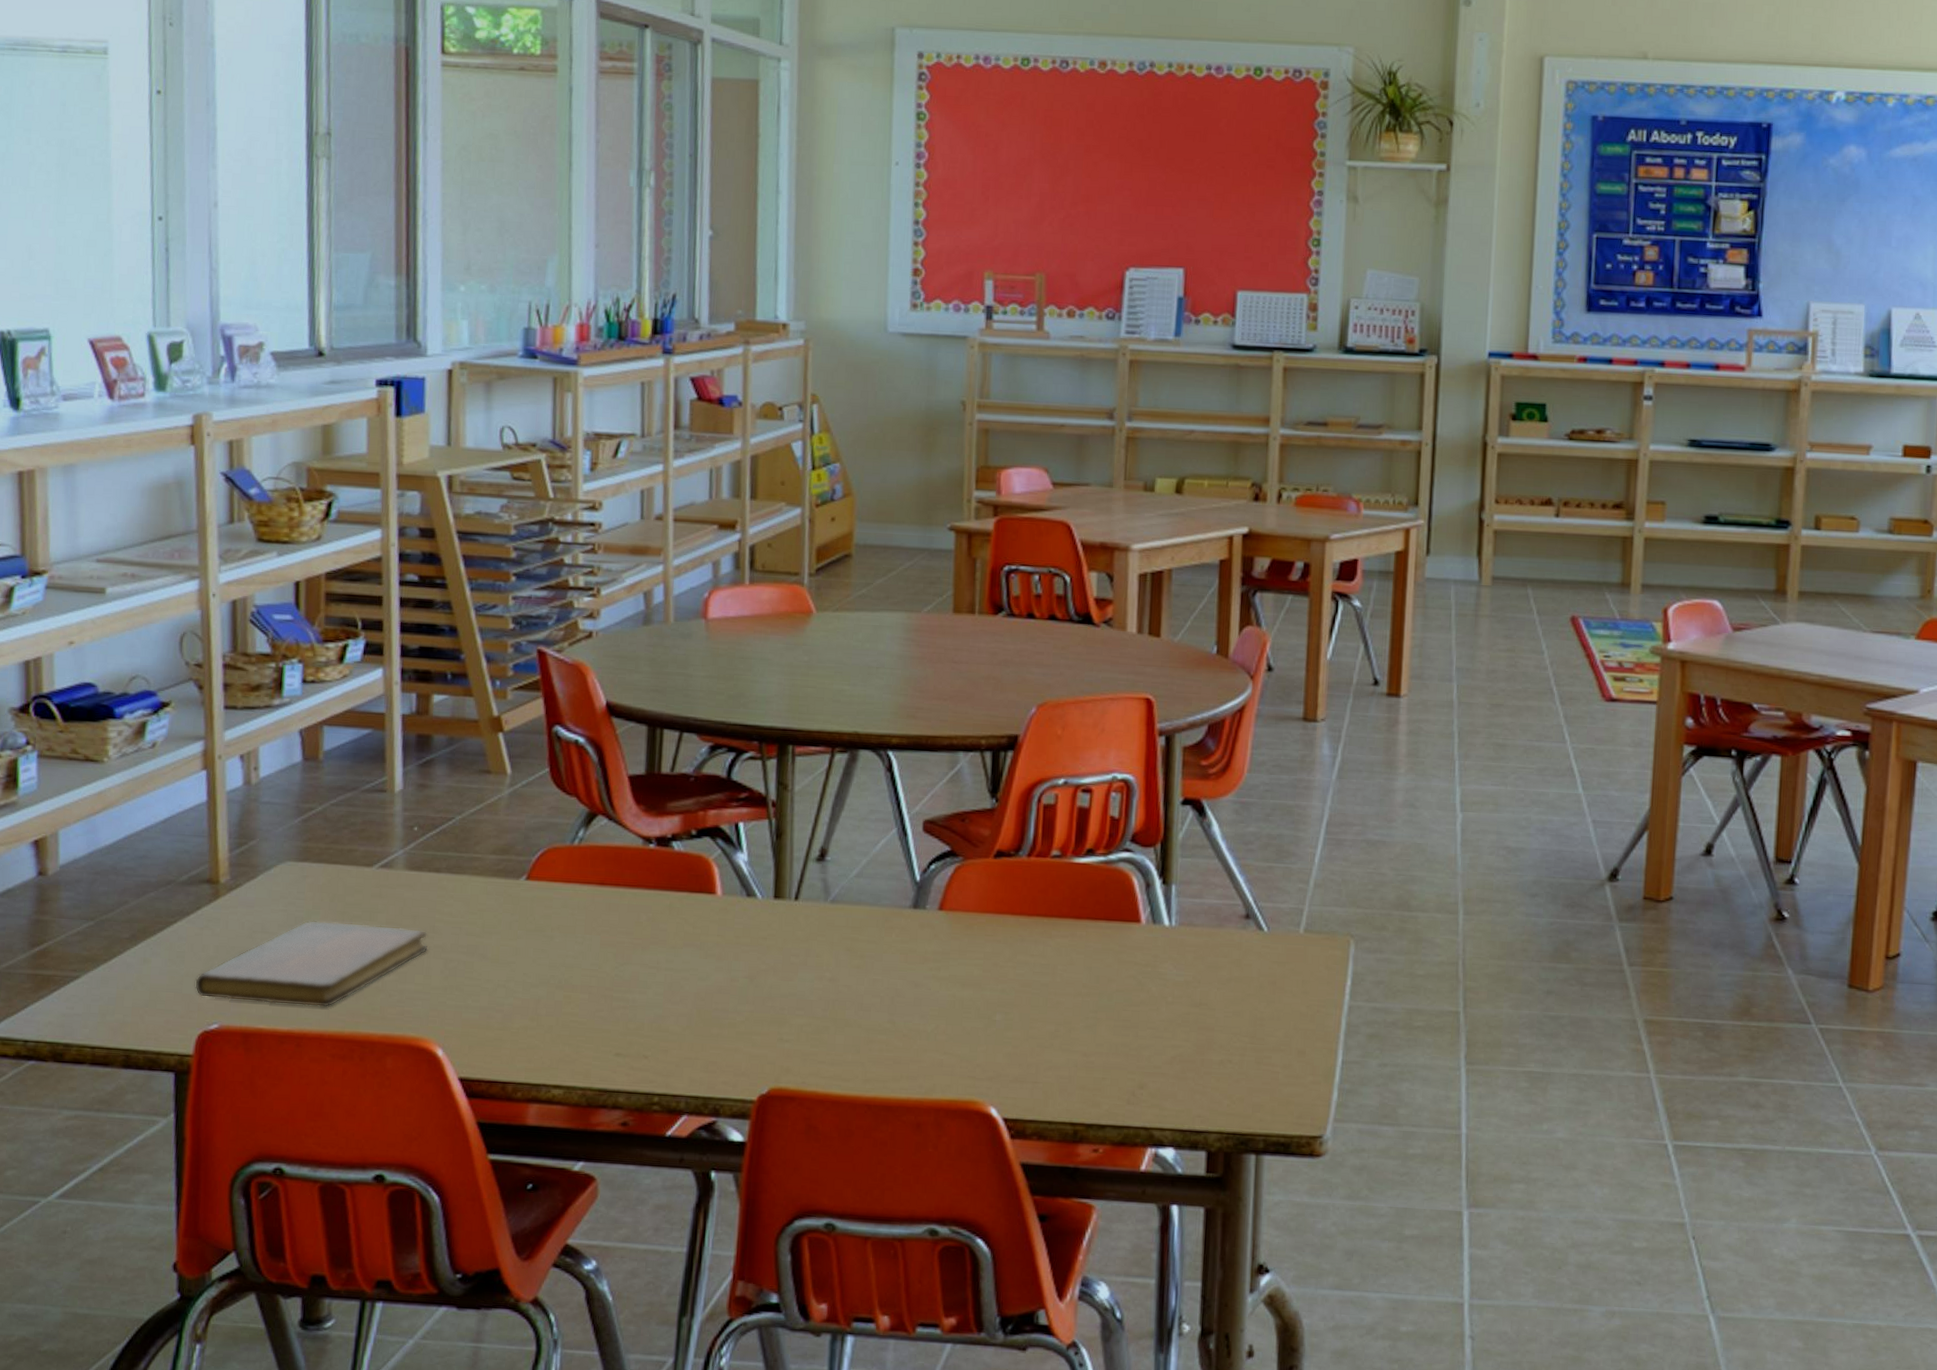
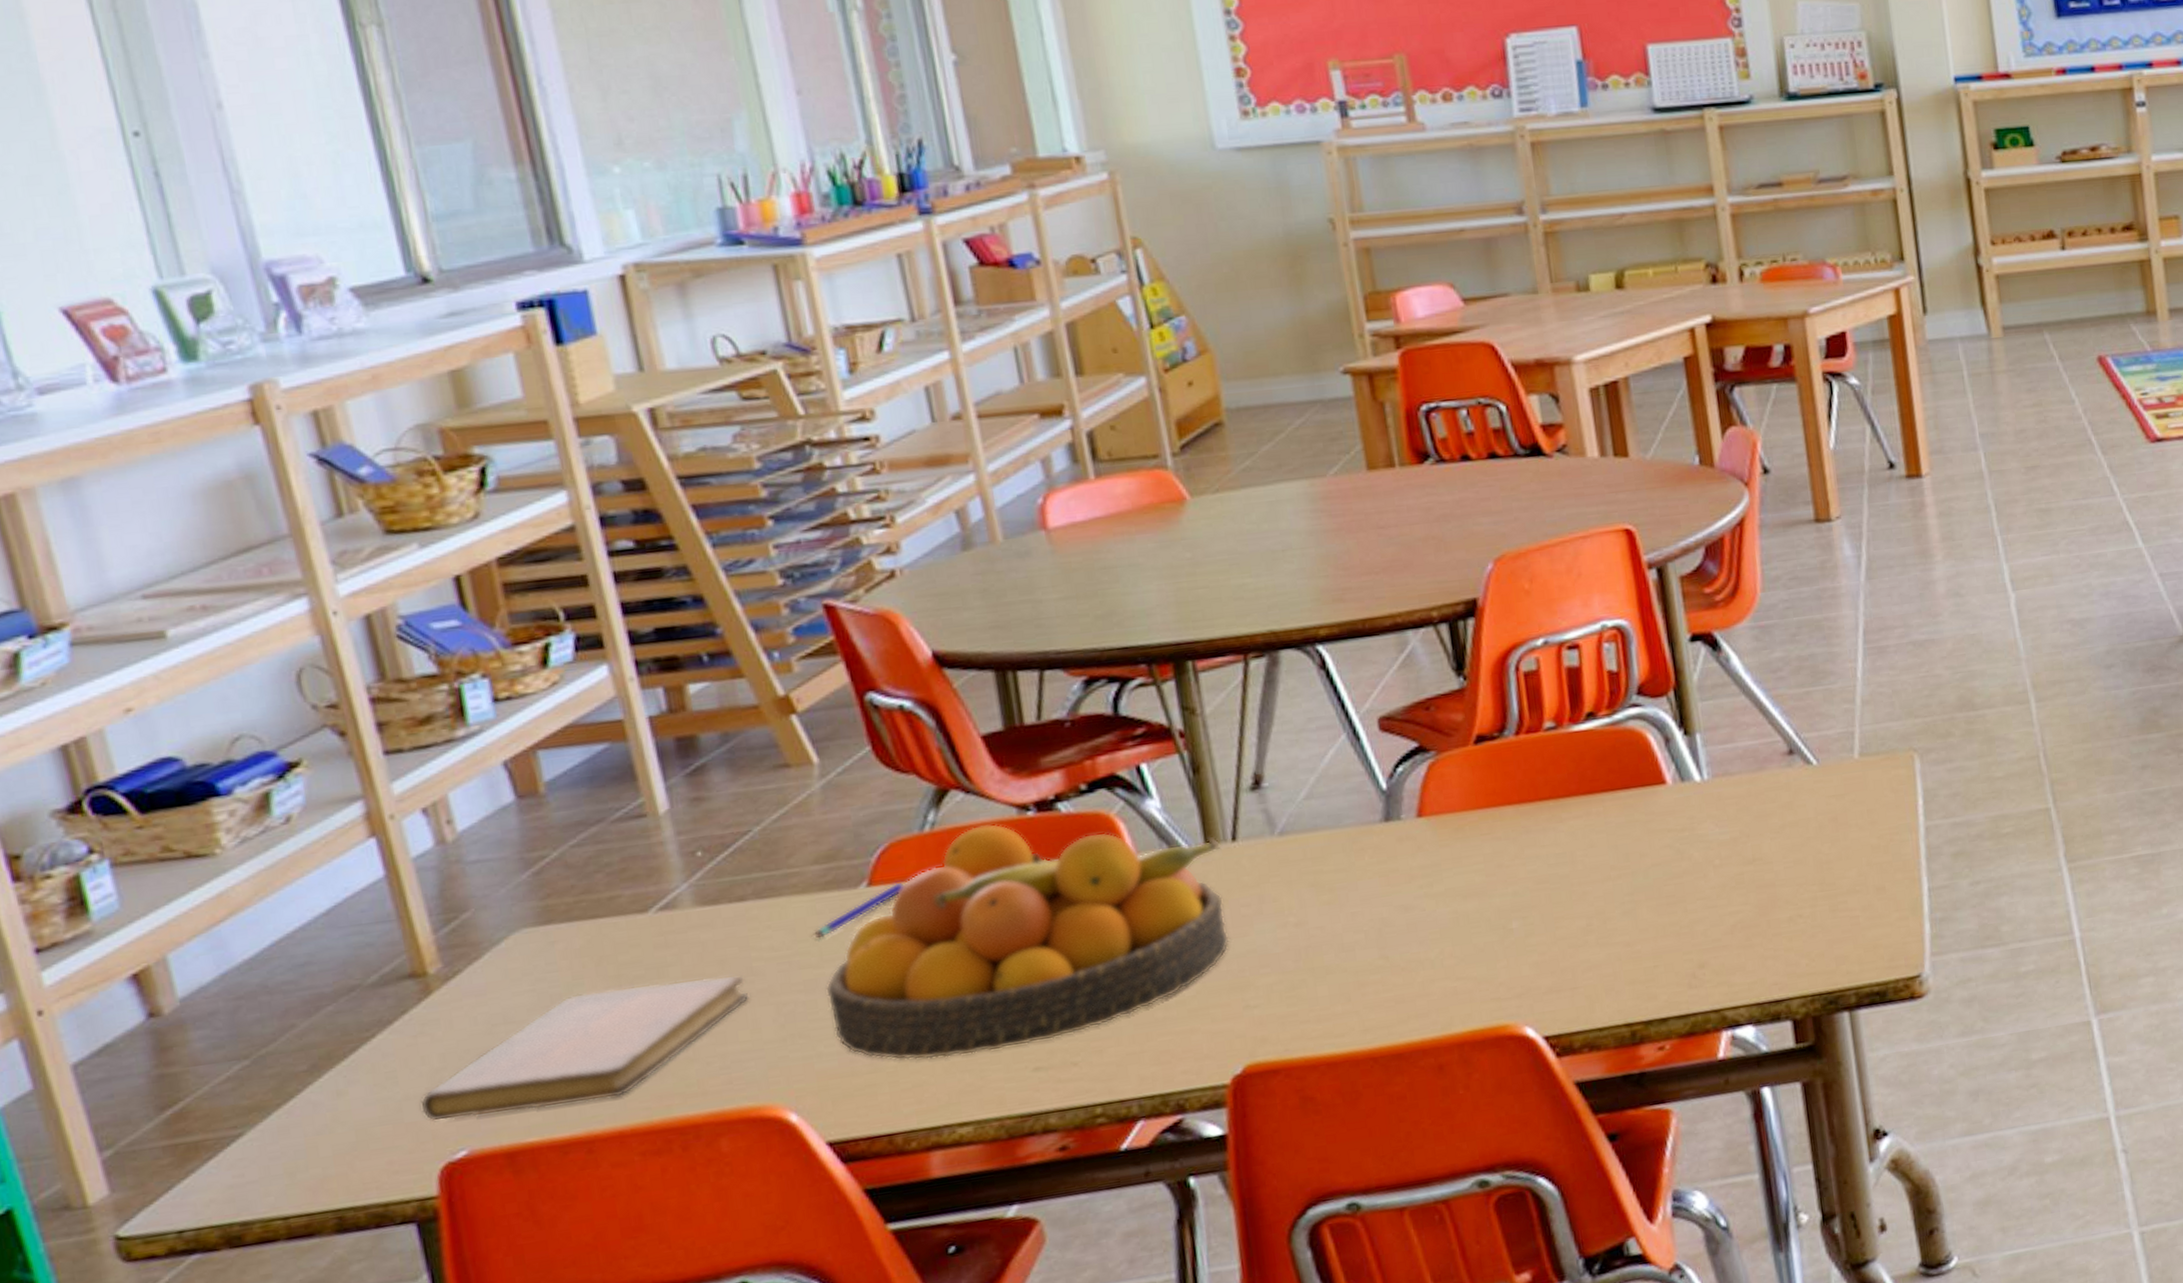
fruit bowl: none [481,847,786,1034] -> present [826,823,1230,1061]
pen: none [482,881,551,914] -> present [814,882,903,939]

